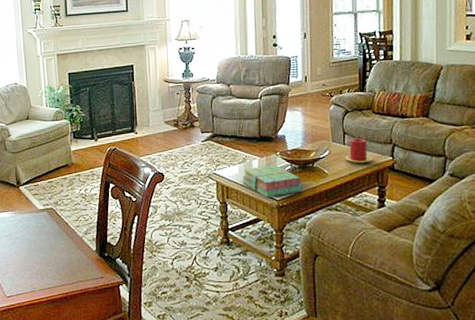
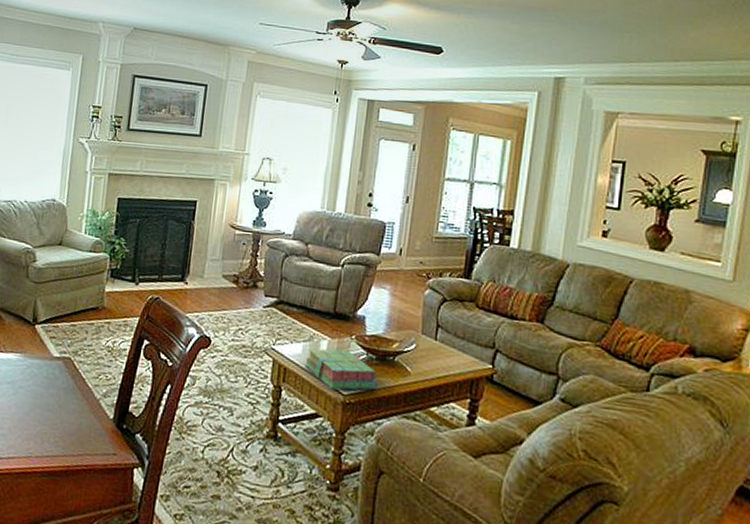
candle: present [345,138,372,164] -> none [434,333,467,368]

